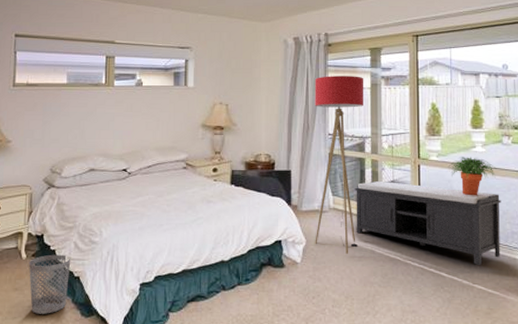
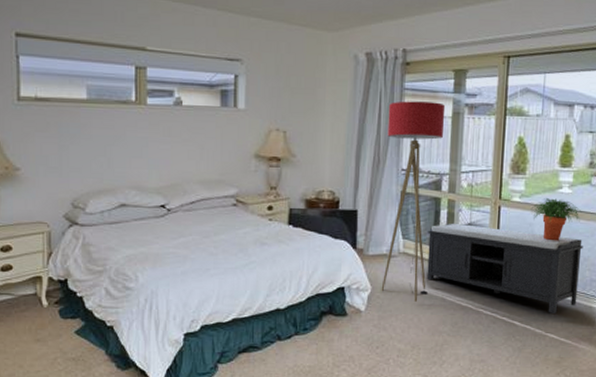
wastebasket: present [28,254,71,314] -> none [51,301,102,367]

